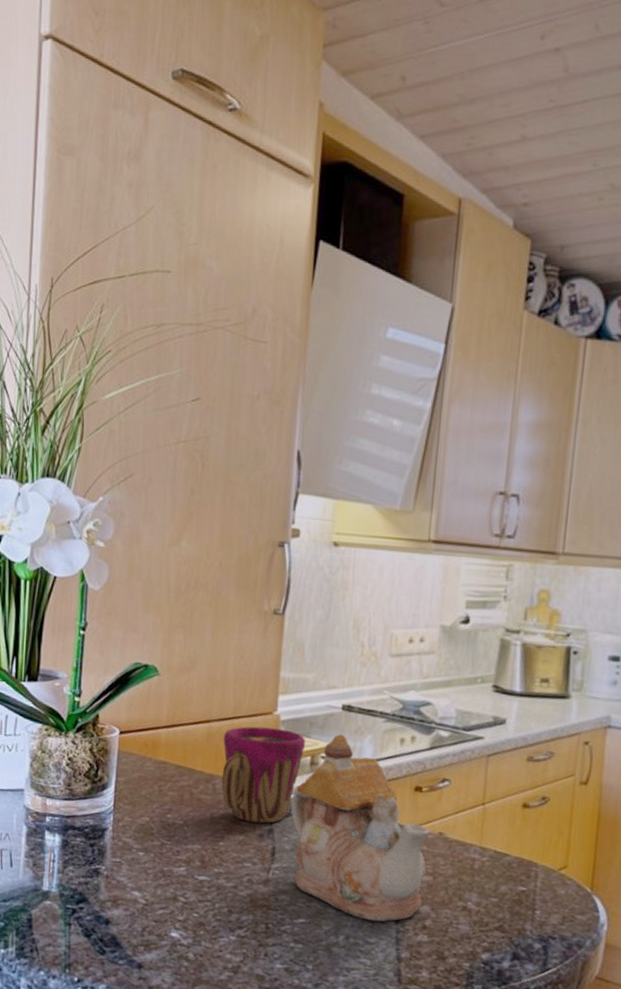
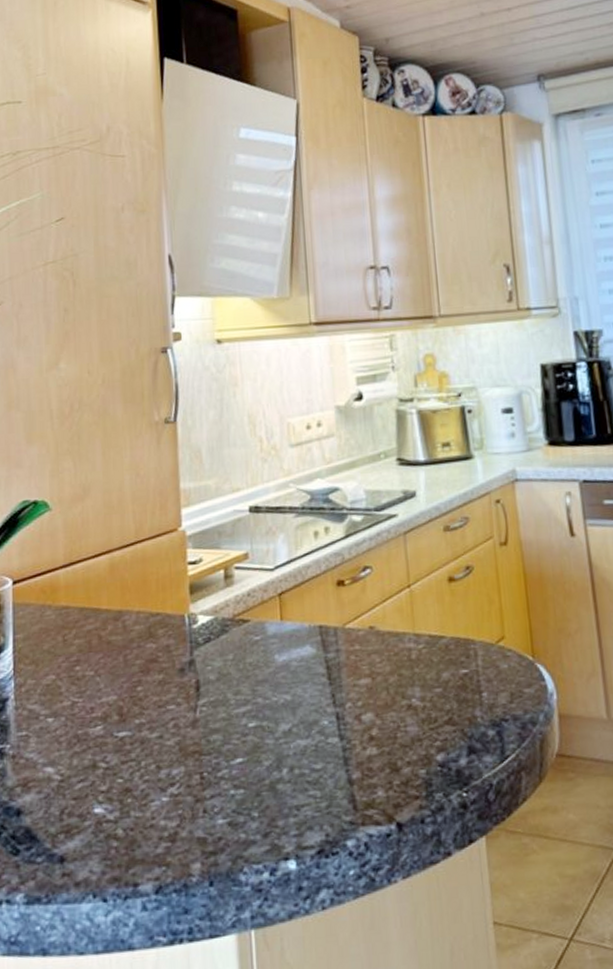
cup: present [221,726,306,824] -> none [128,545,217,657]
teapot: present [291,734,431,922] -> none [209,539,365,744]

